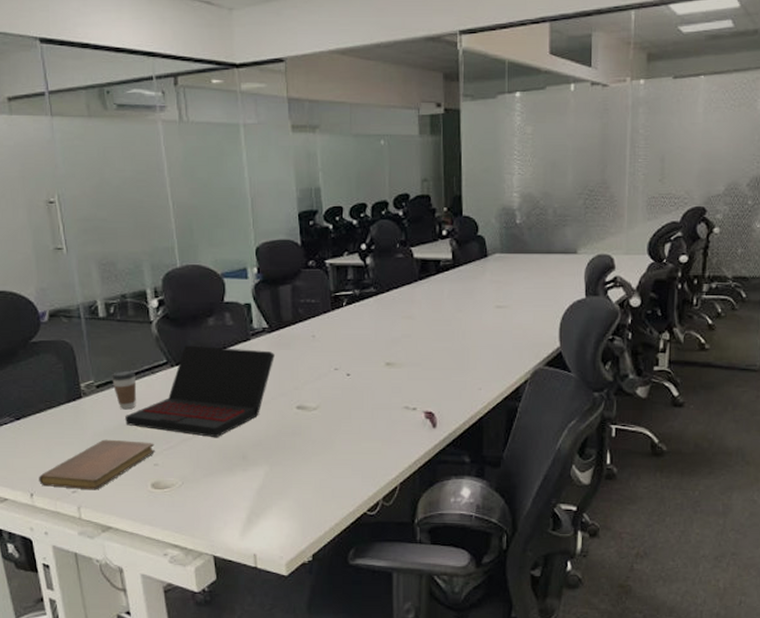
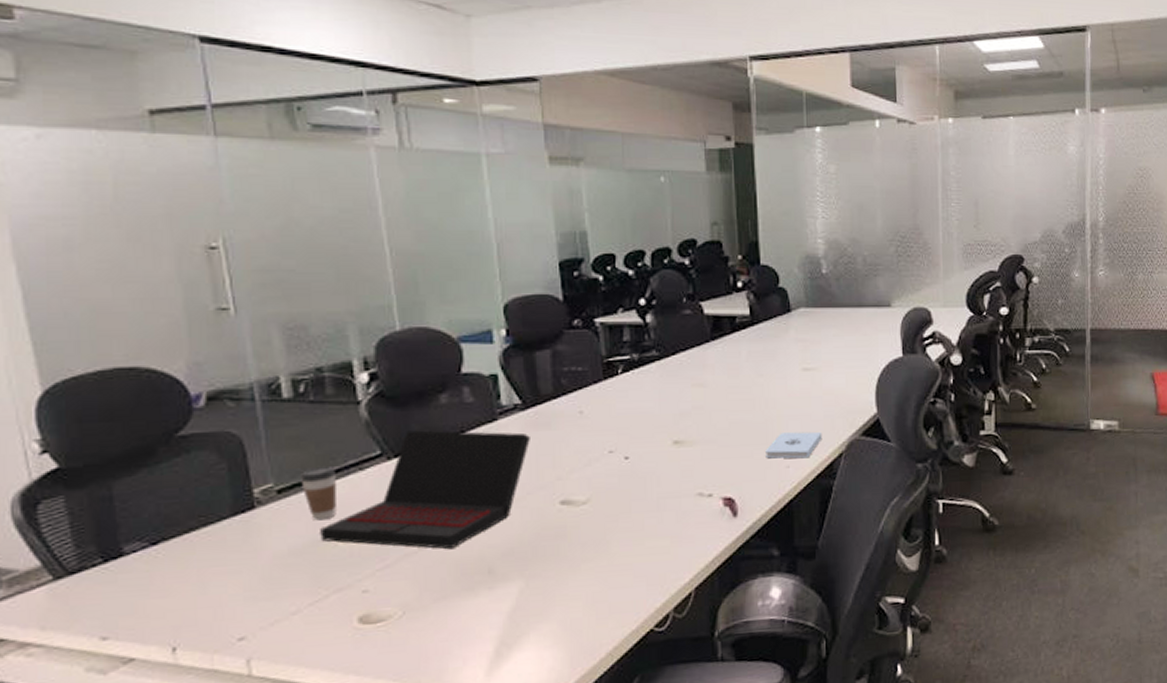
notebook: present [39,439,156,490] -> none [186,561,365,635]
notepad: none [461,360,511,383] -> present [765,431,823,459]

